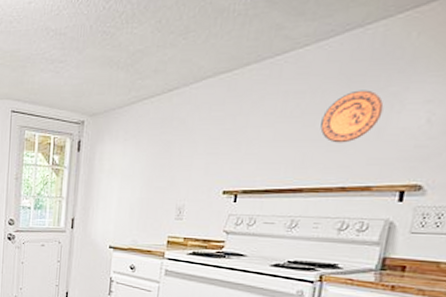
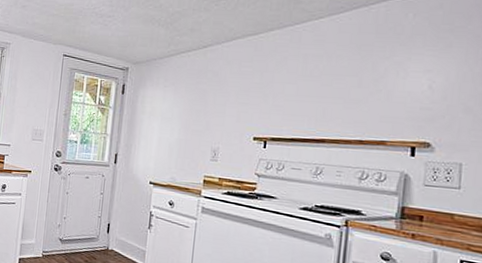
decorative plate: present [320,90,384,143] -> none [337,57,391,102]

